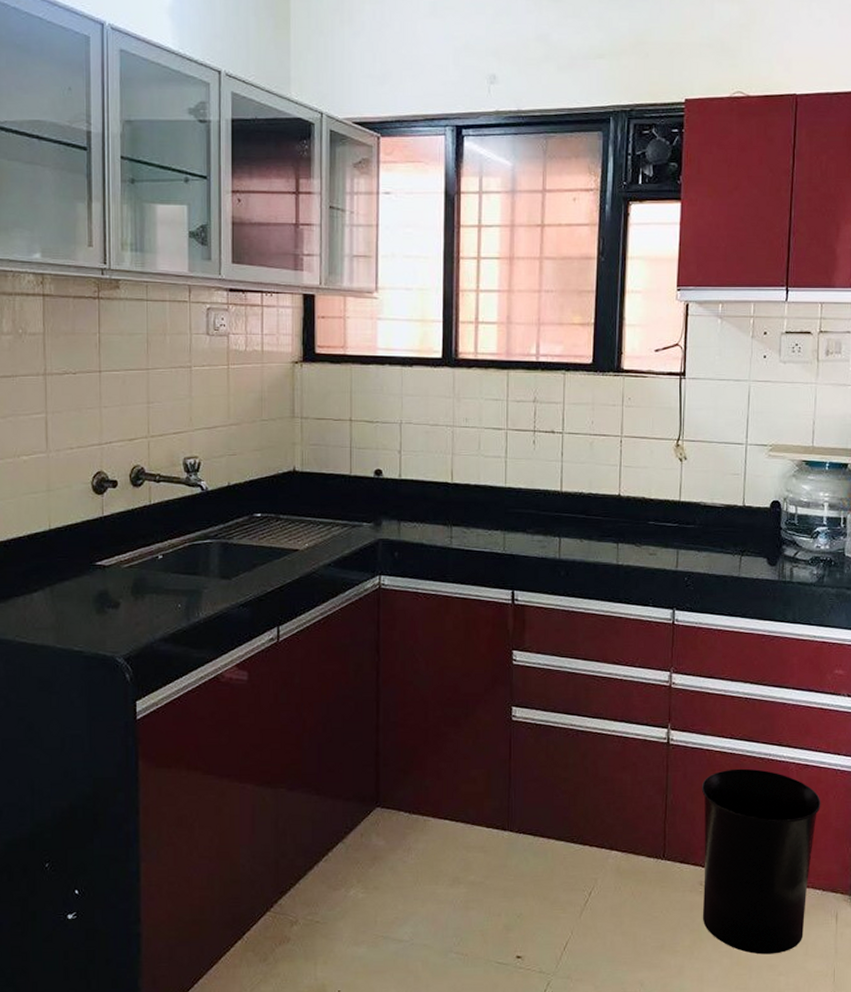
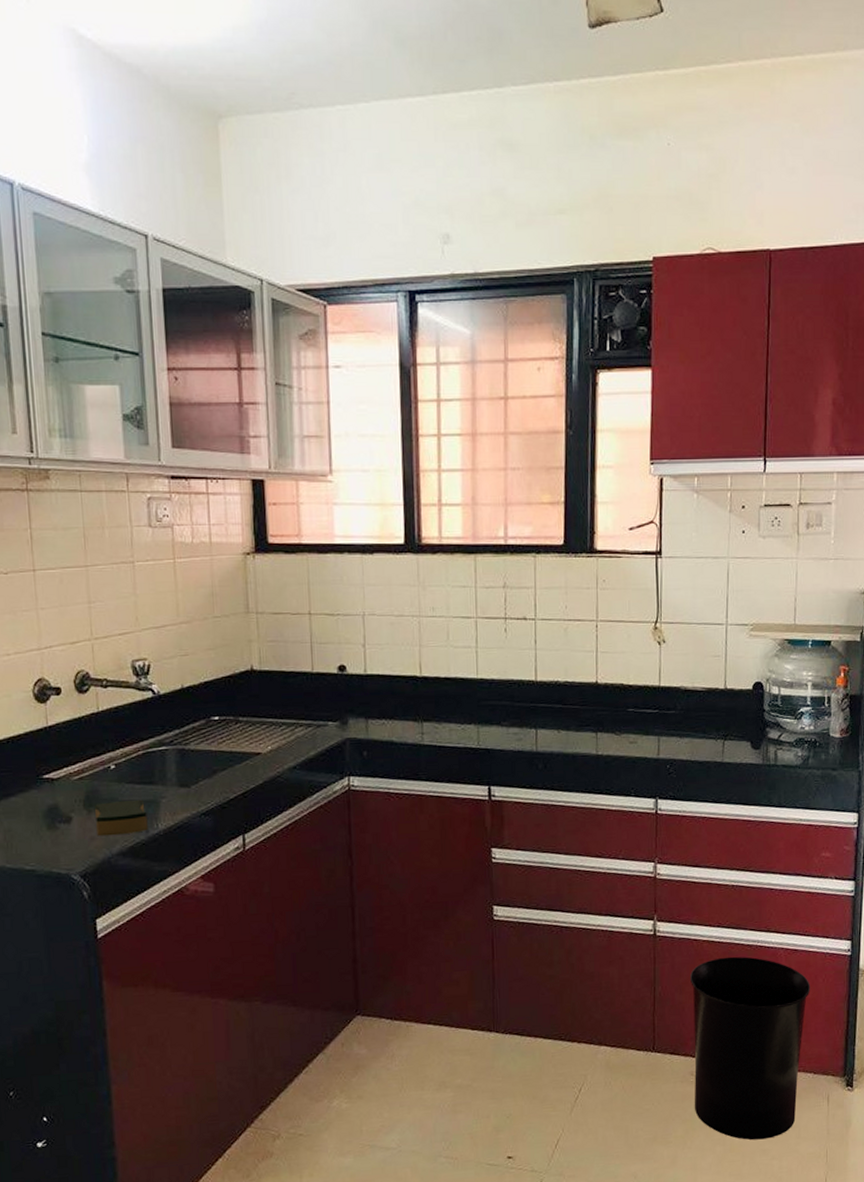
sponge: none [142,588,190,622] -> present [95,799,148,837]

